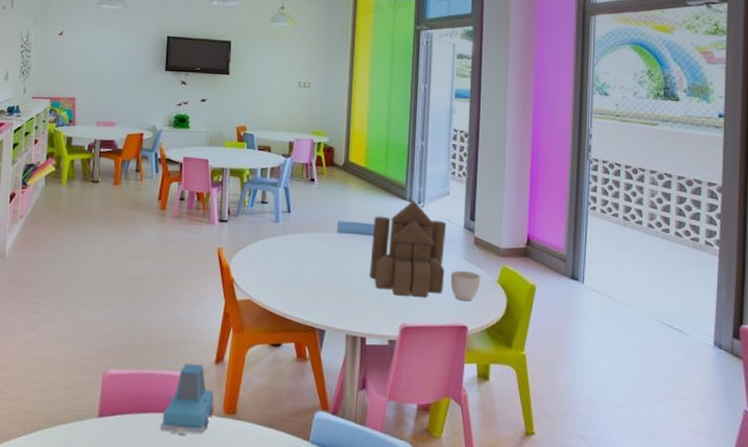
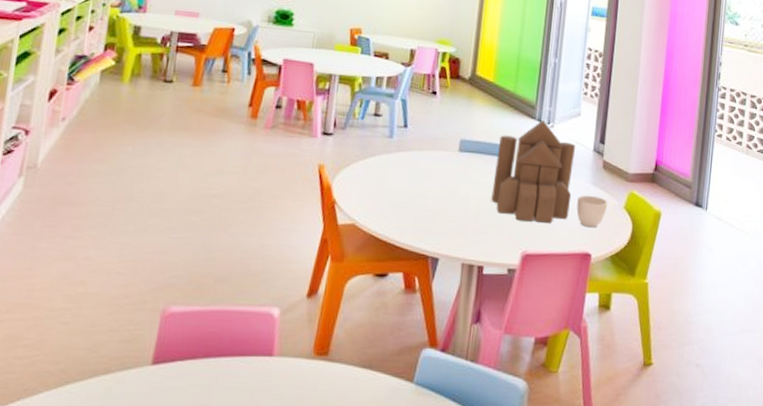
toy car: present [160,364,214,434] -> none [233,298,303,380]

